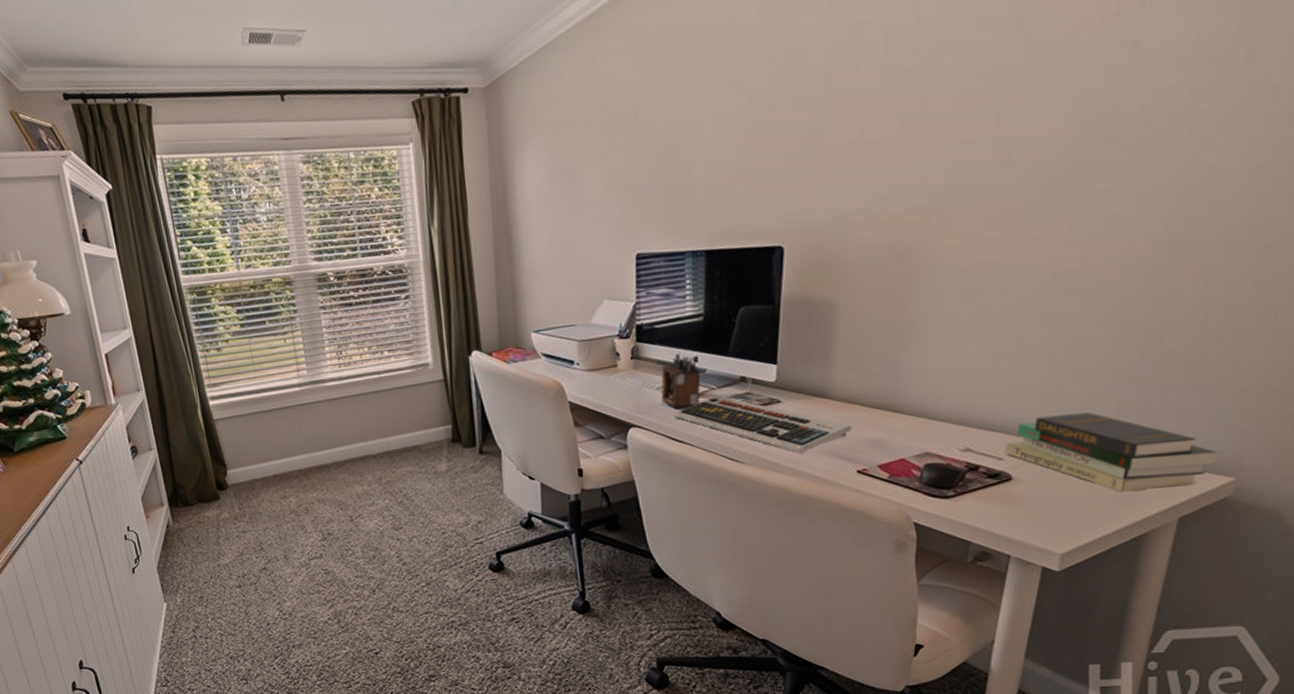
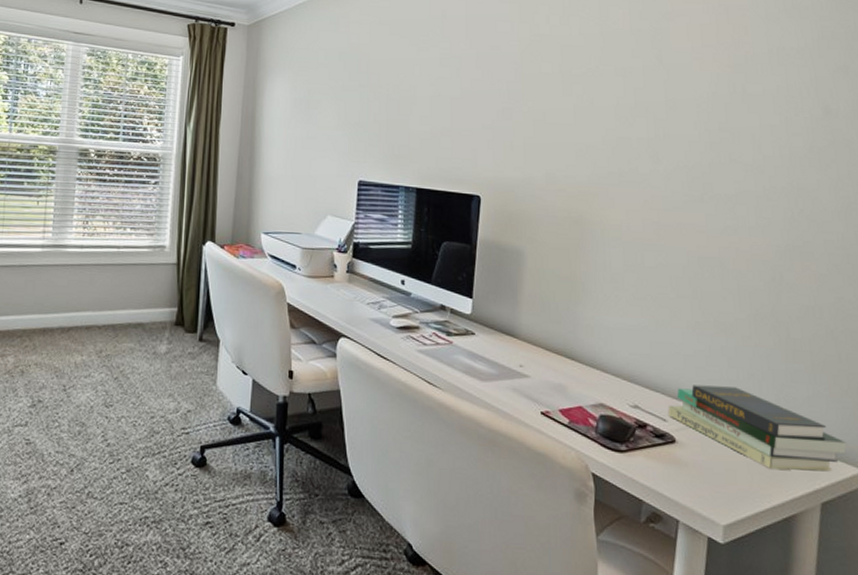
desk organizer: present [661,352,701,409] -> none [370,273,406,327]
computer keyboard: present [674,395,852,454] -> none [381,319,536,387]

